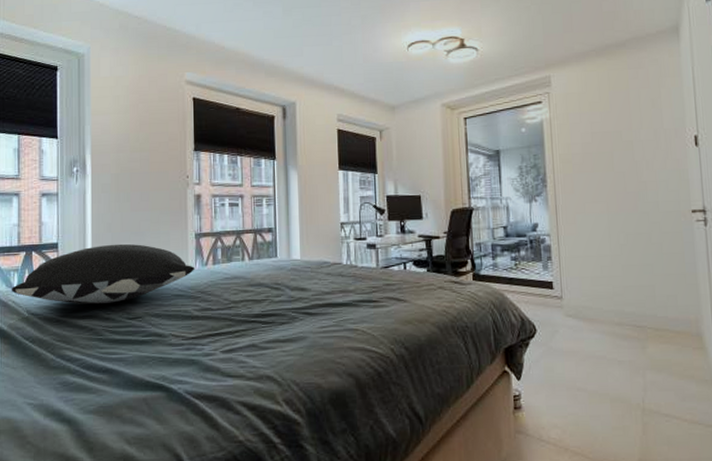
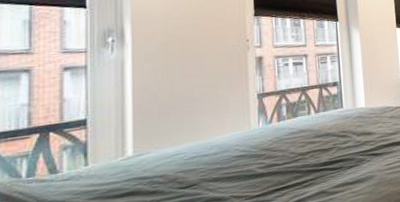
pillow: present [11,243,195,304] -> none [16,110,259,185]

